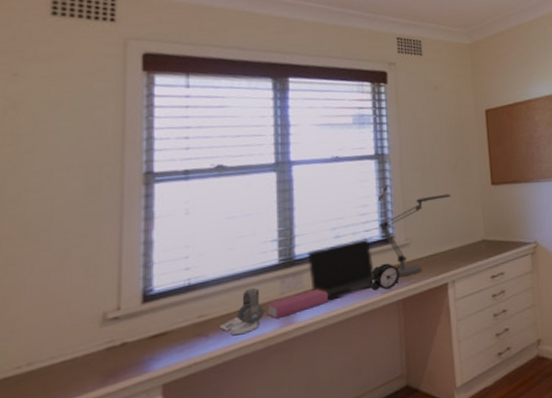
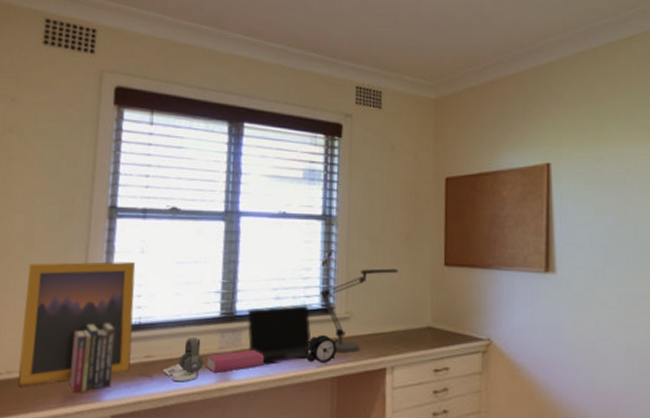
picture frame: none [42,225,182,377] -> present [17,262,136,387]
books: none [109,290,162,370] -> present [70,323,116,393]

